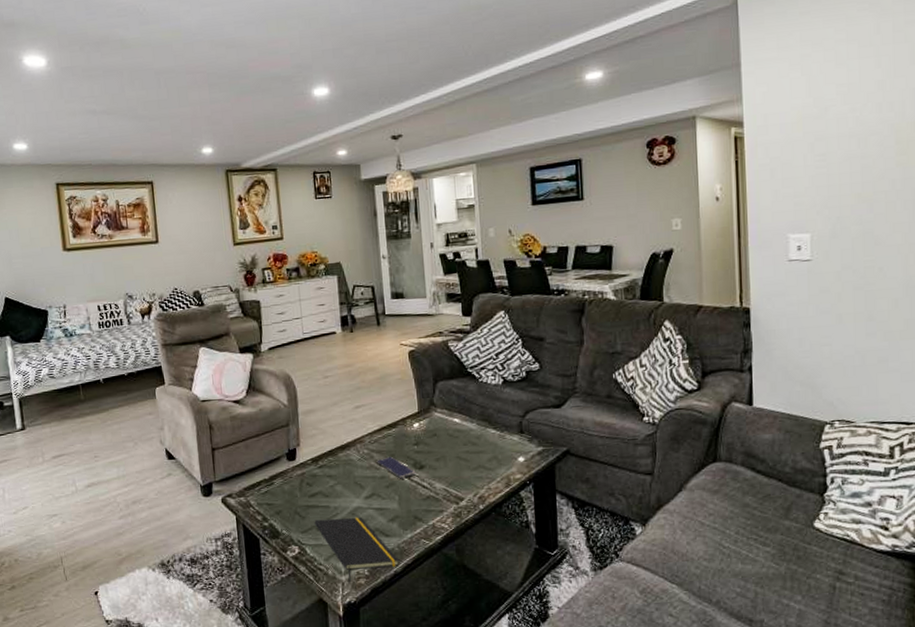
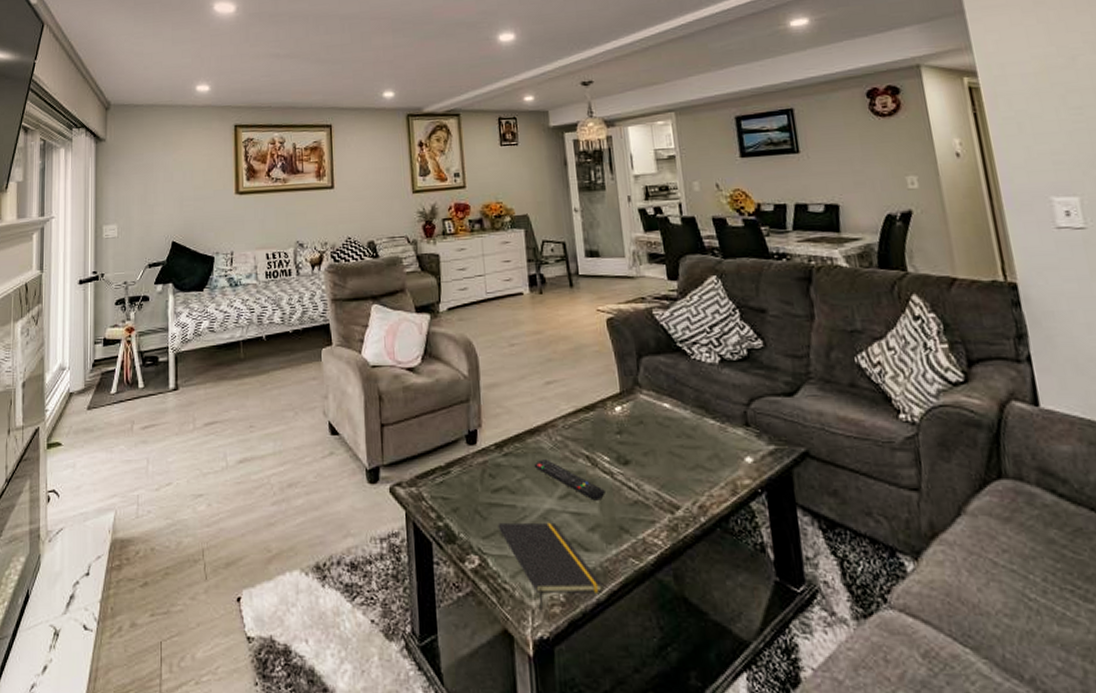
remote control: none [344,469,403,498] -> present [533,459,605,501]
smartphone: present [376,456,416,479] -> none [572,446,620,476]

